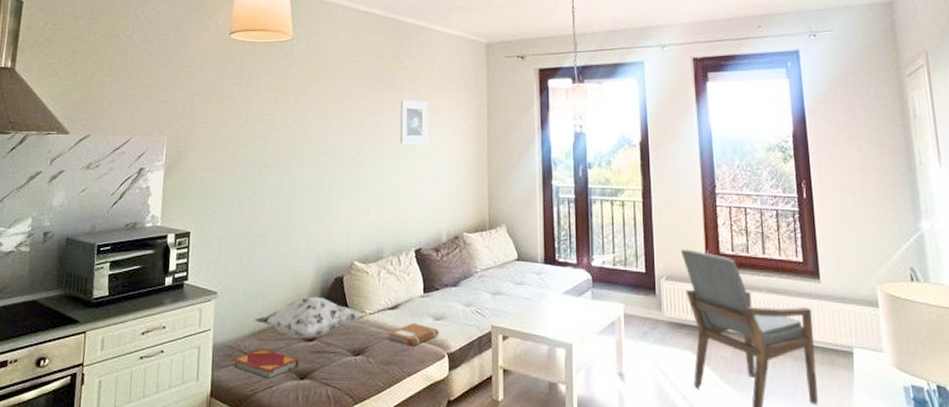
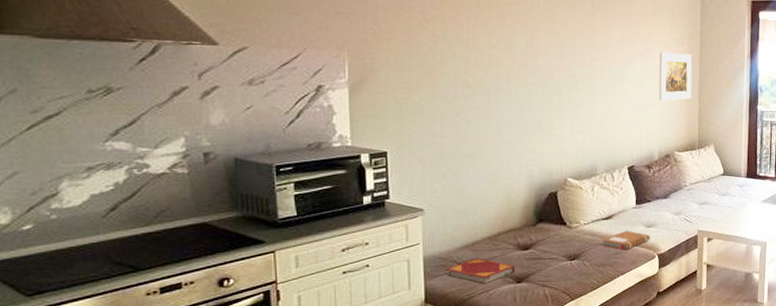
decorative pillow: present [254,296,363,339] -> none [466,210,578,248]
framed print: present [399,100,428,144] -> none [612,24,642,69]
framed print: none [446,126,480,177] -> present [658,52,693,101]

